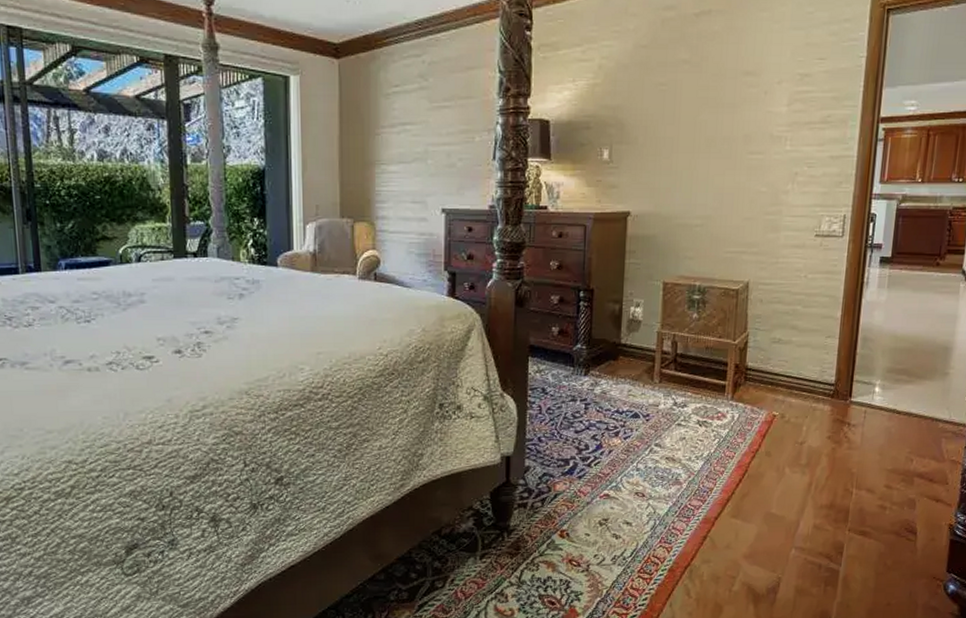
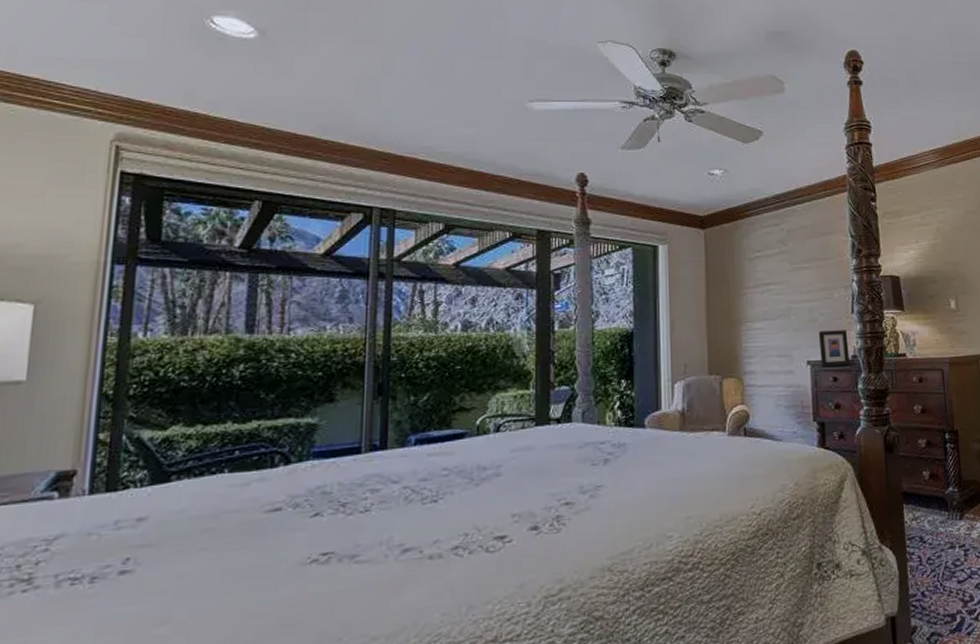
picture frame: none [455,177,487,217] -> present [818,330,850,368]

